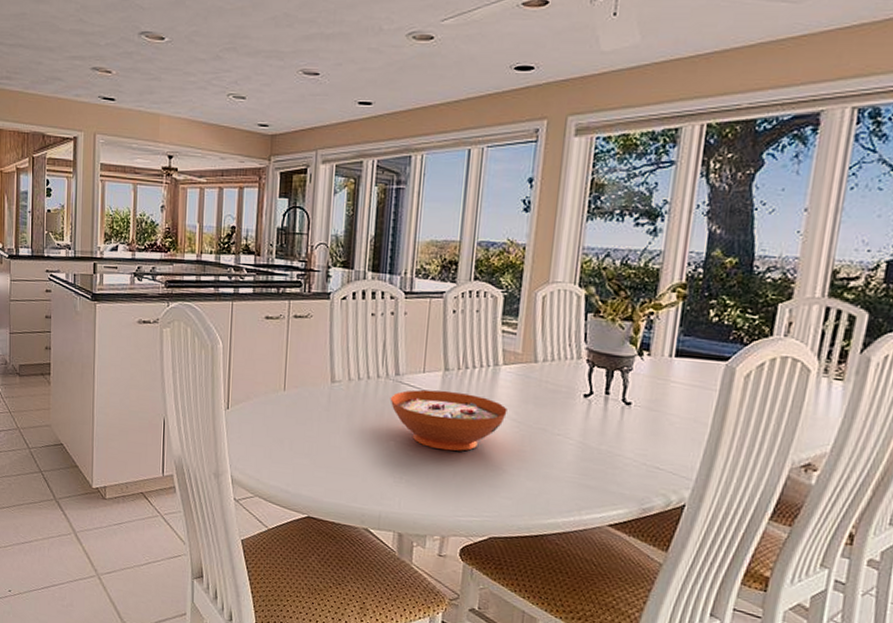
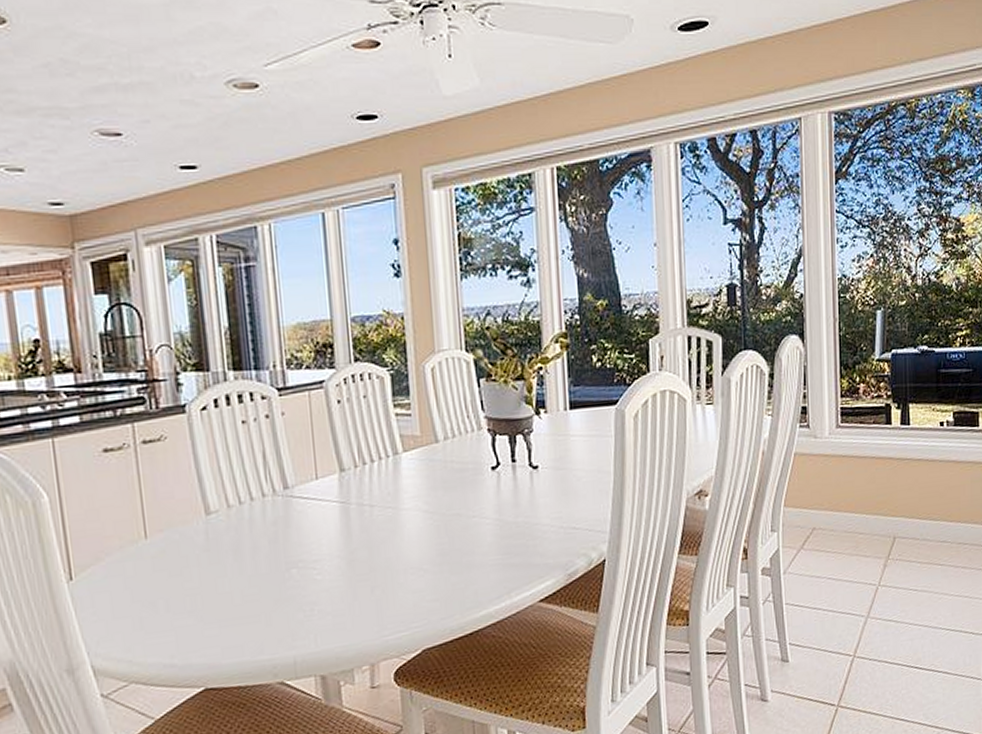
decorative bowl: present [390,389,507,451] -> none [282,493,417,565]

